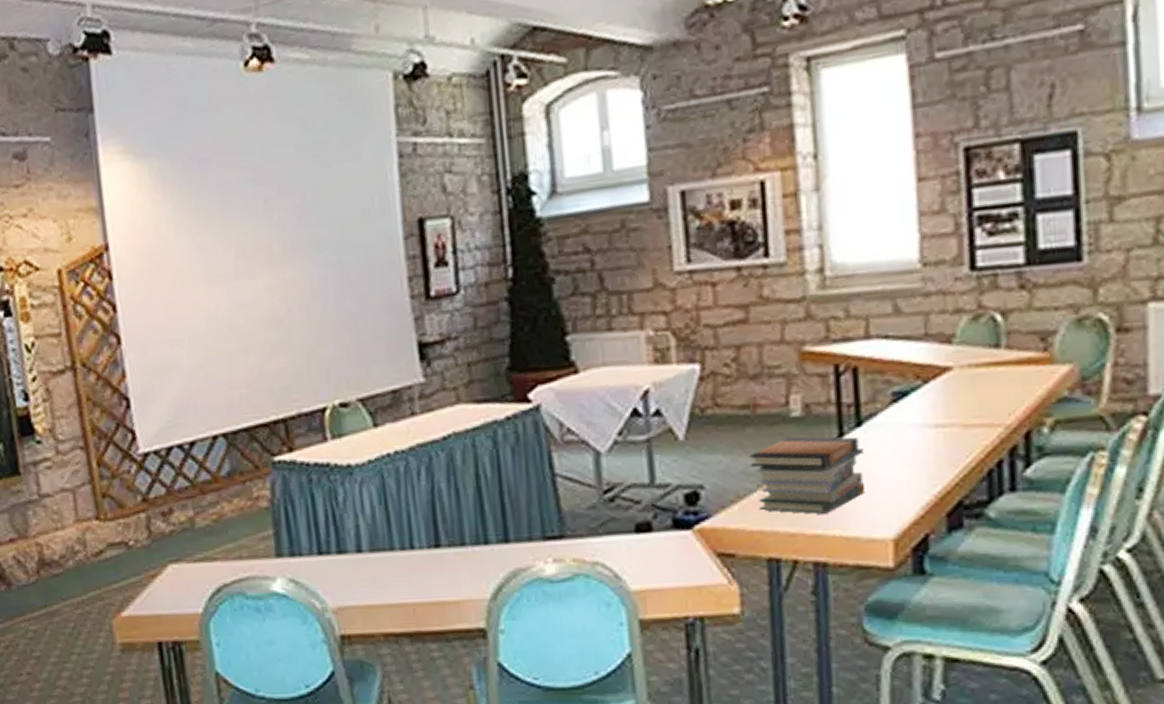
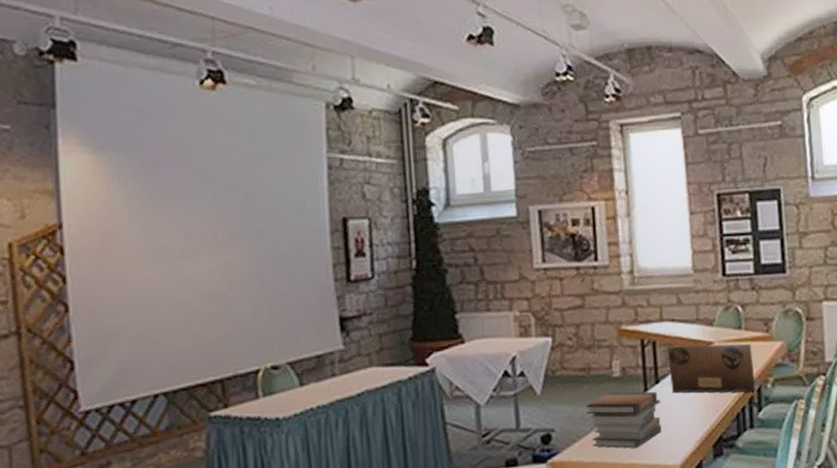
laptop: none [875,368,1035,440] -> present [667,343,763,393]

